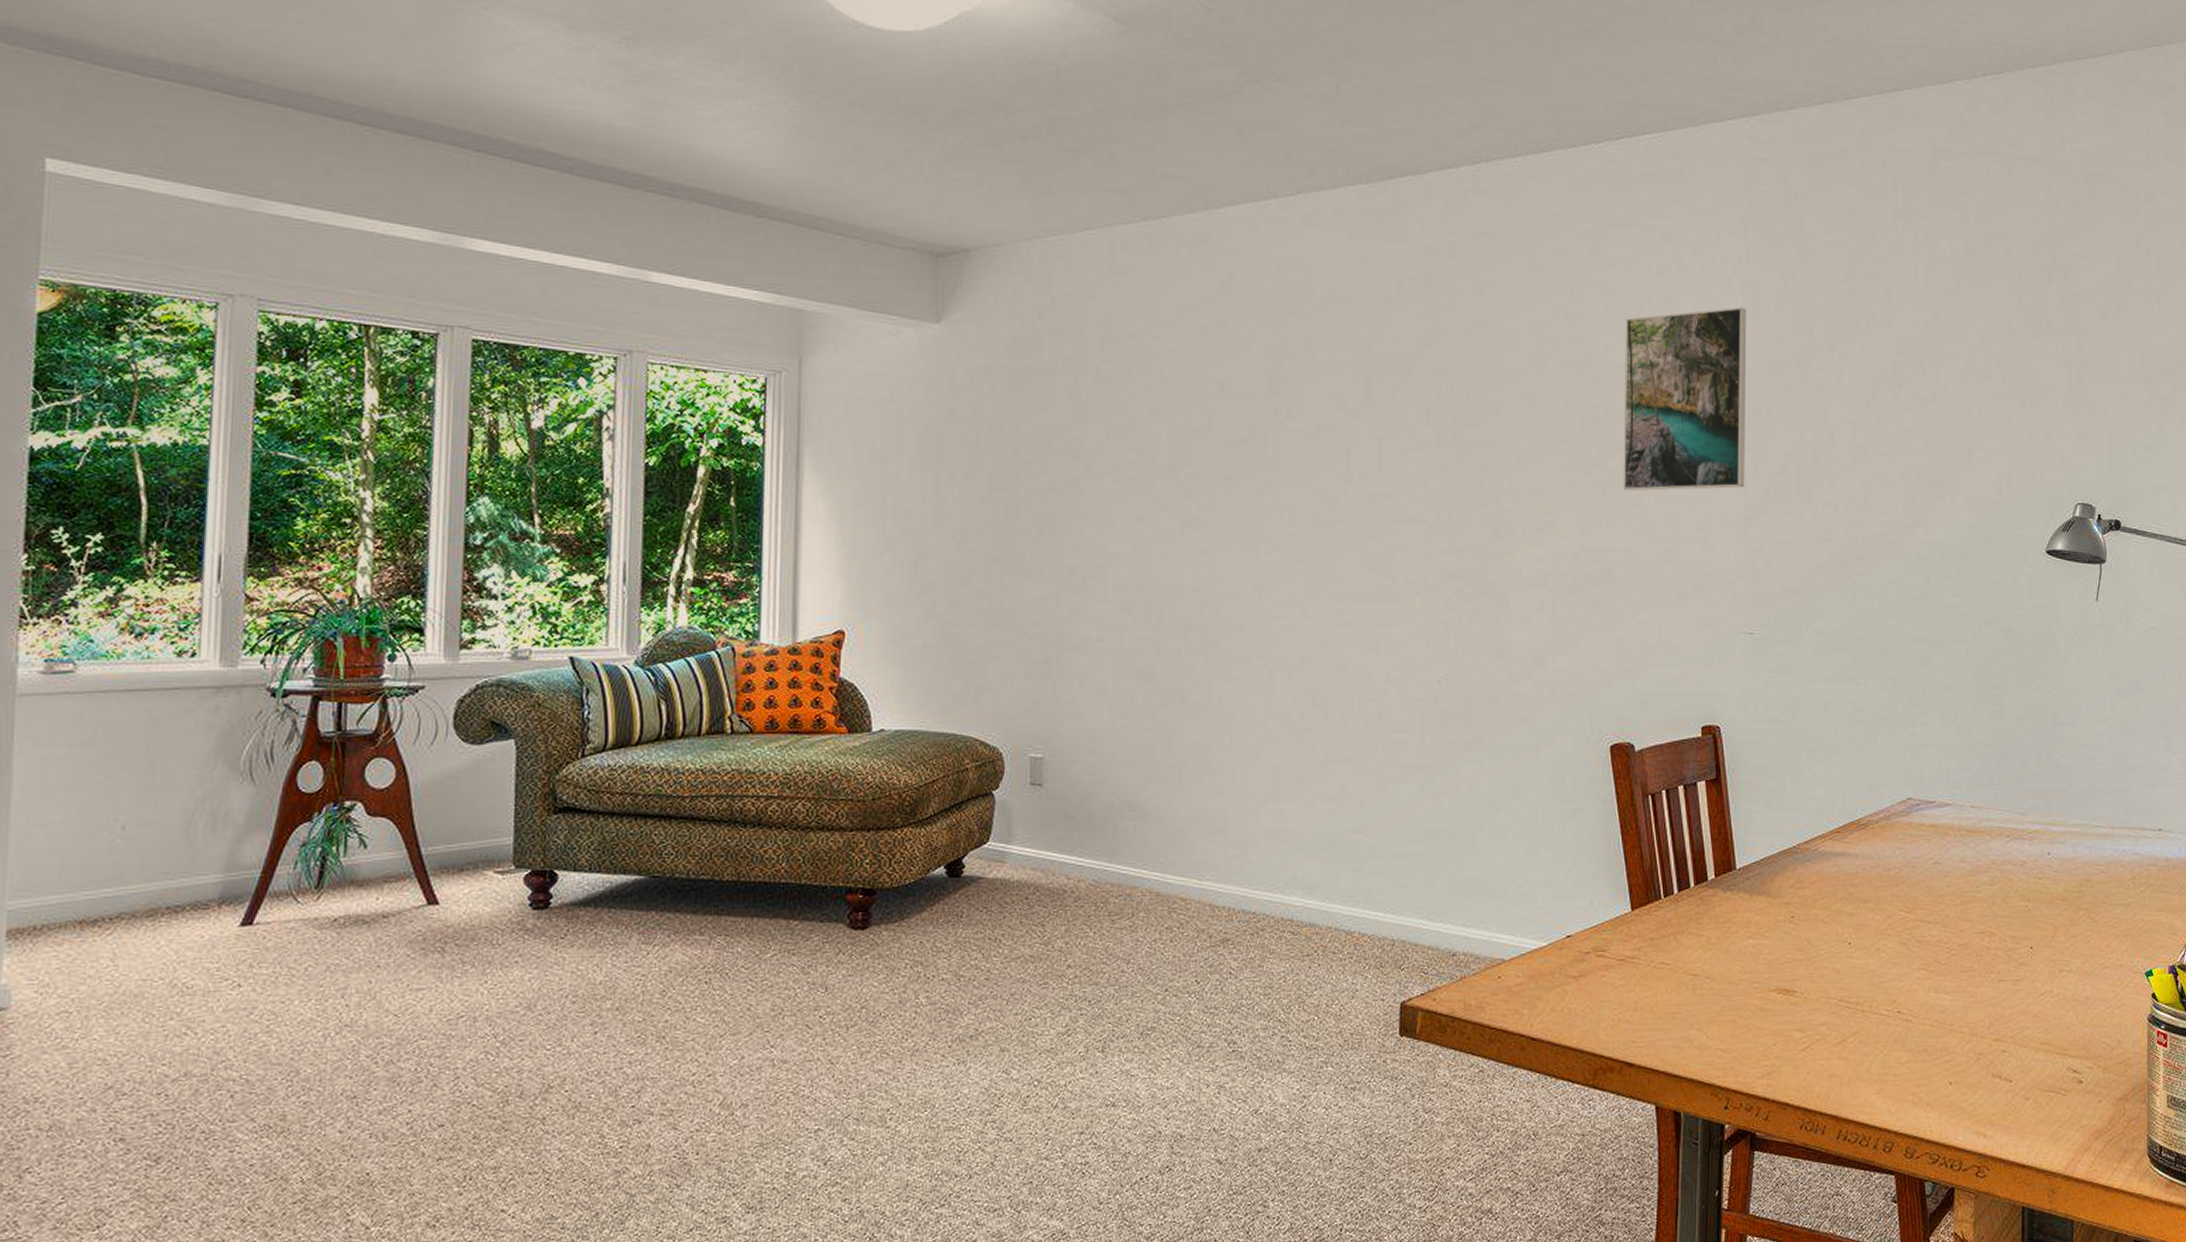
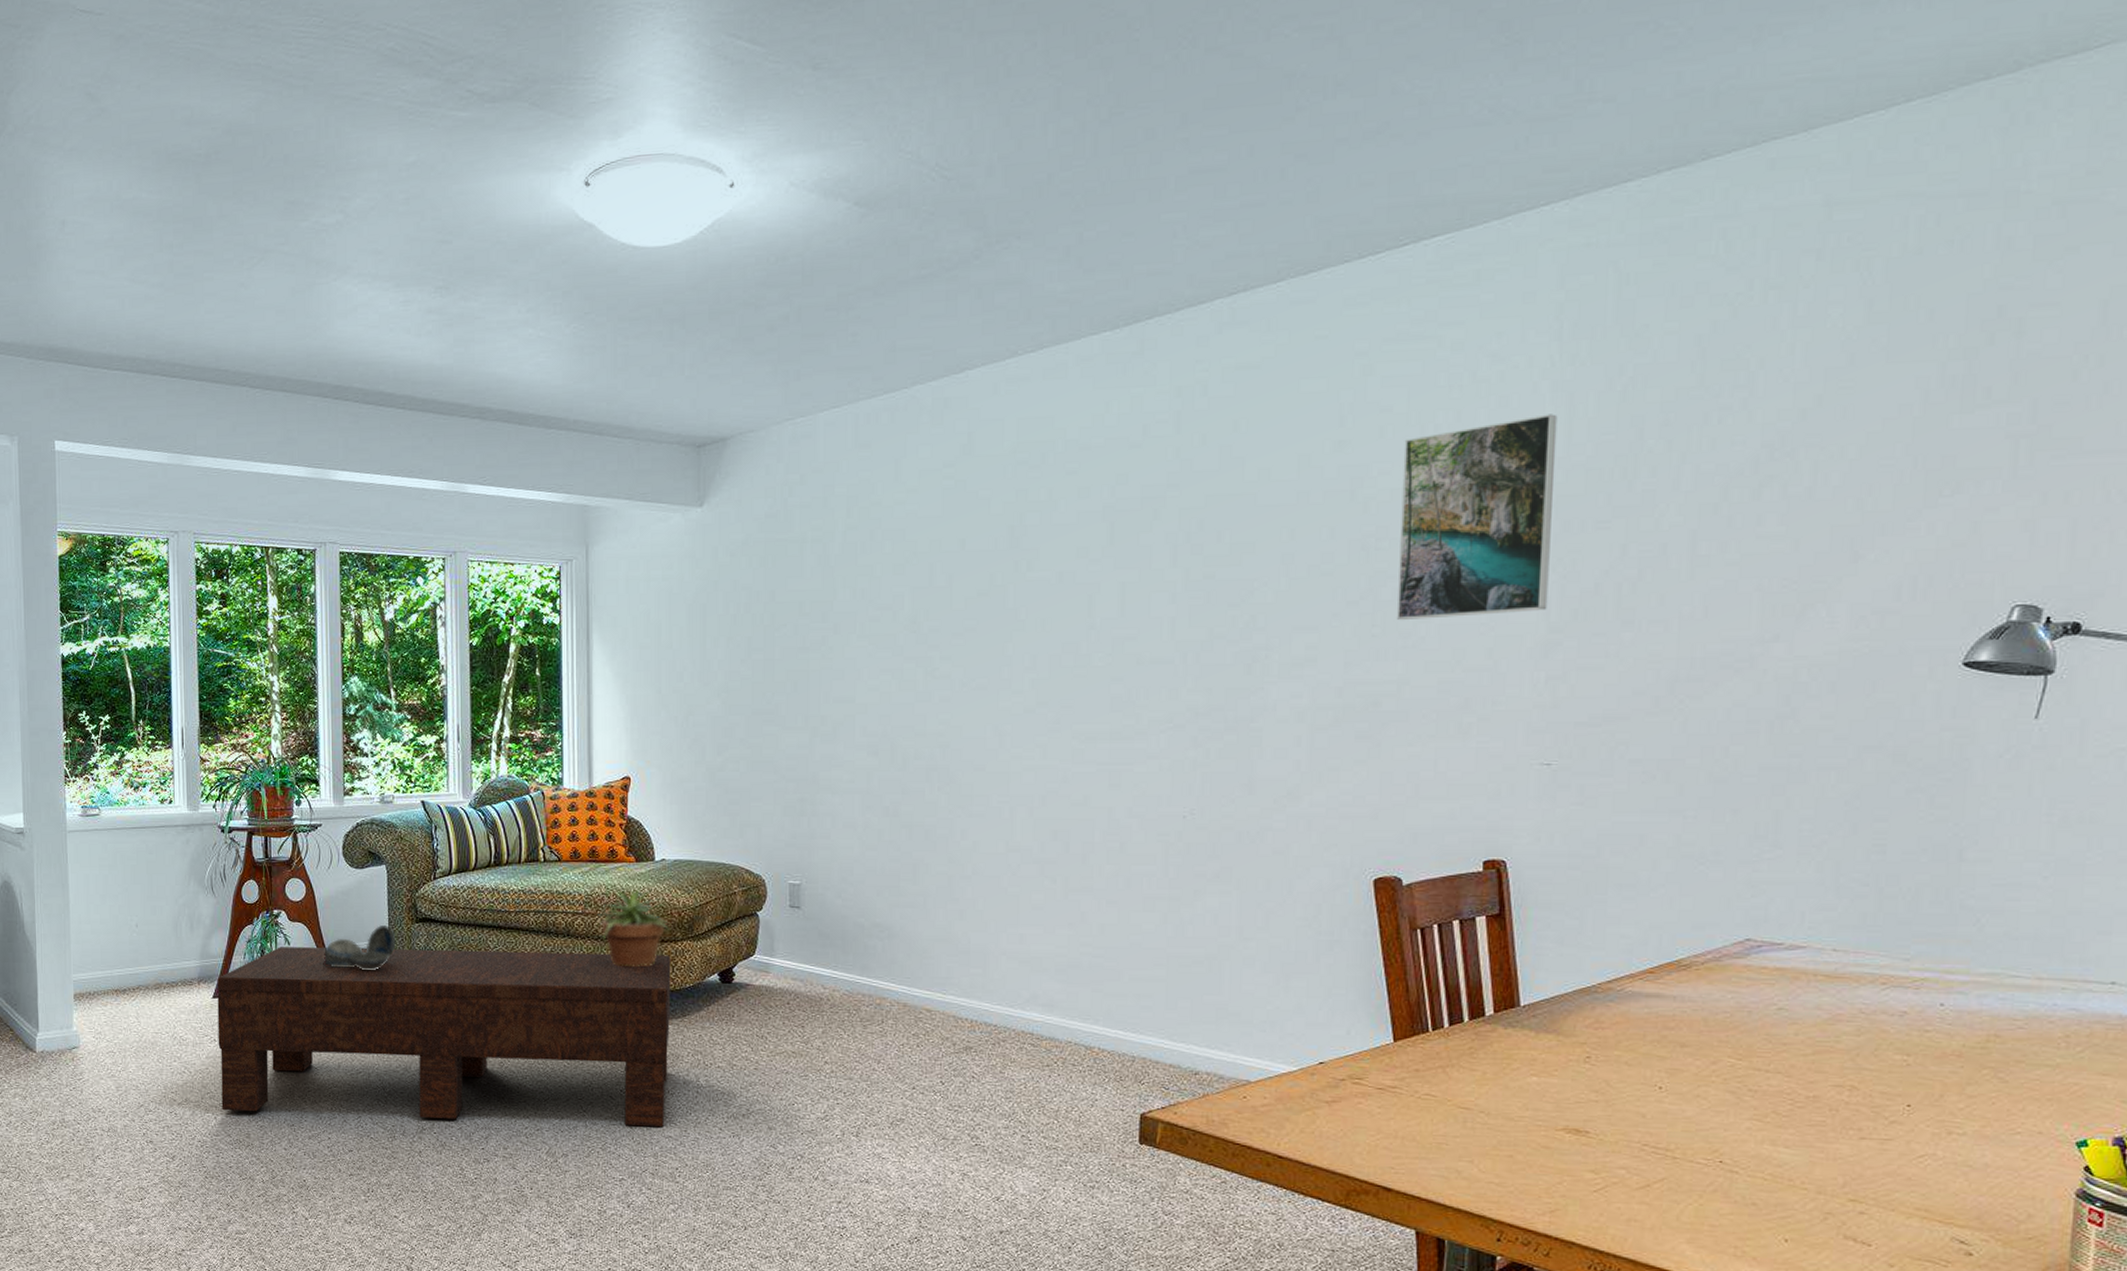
coffee table: none [243,845,888,1085] -> present [217,947,671,1128]
decorative bowl: none [415,819,524,880] -> present [323,925,396,971]
potted plant: none [796,762,890,862] -> present [596,886,671,968]

